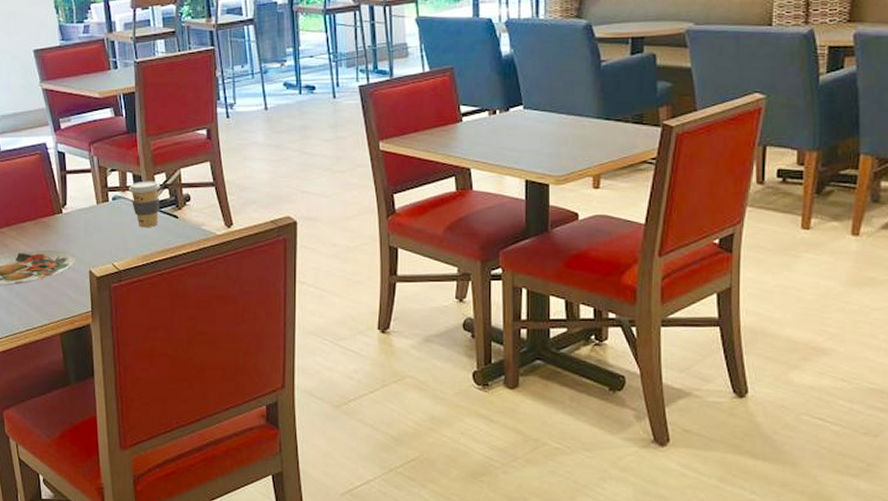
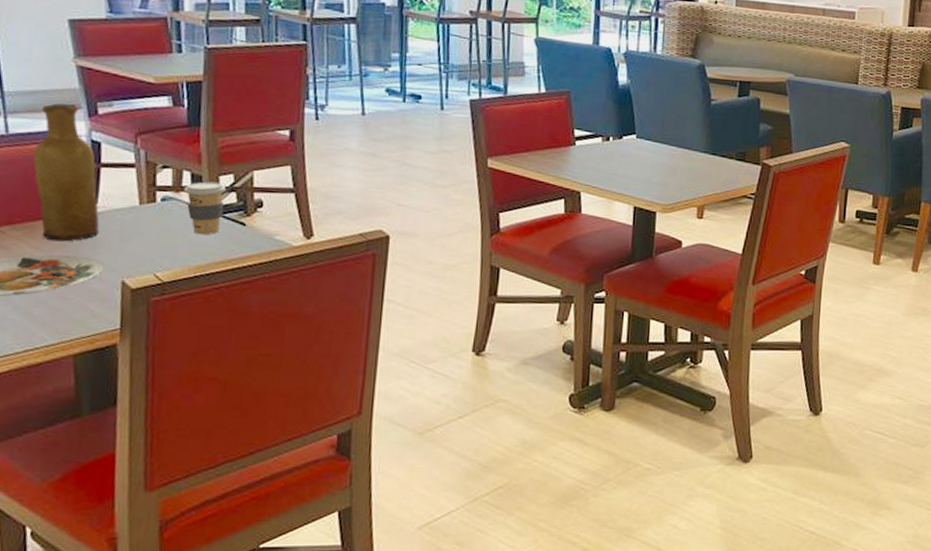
vase: none [19,121,69,239] -> present [33,103,100,242]

